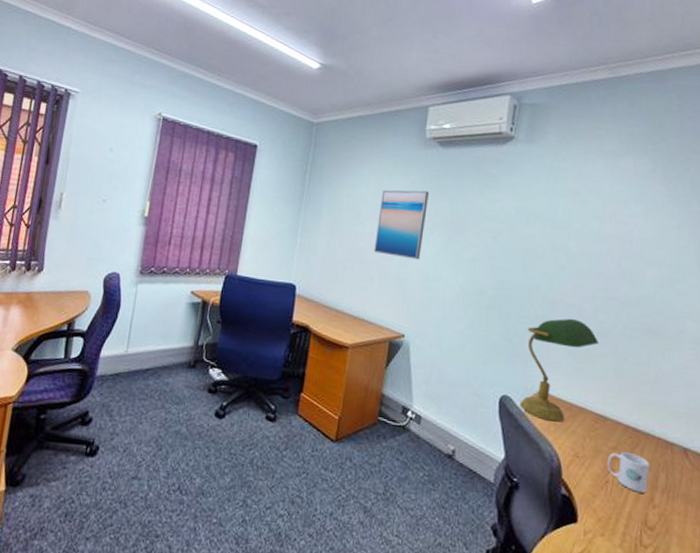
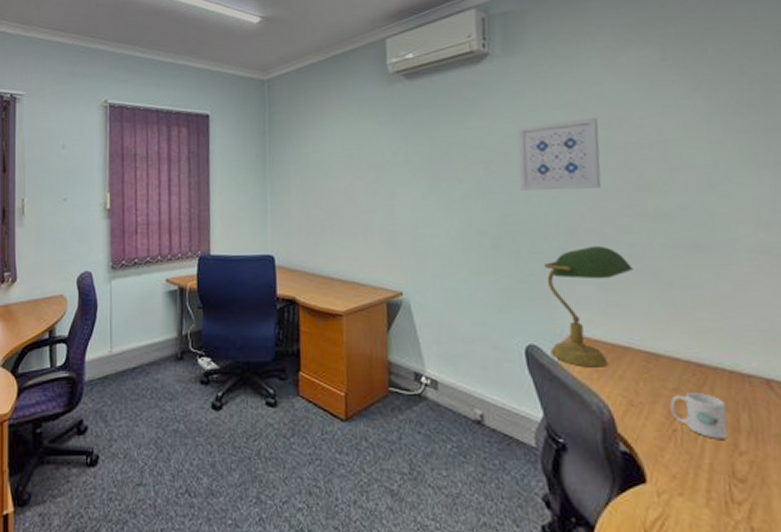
wall art: present [374,189,429,260] -> none [350,130,406,208]
wall art: none [520,206,594,271] -> present [518,118,601,191]

